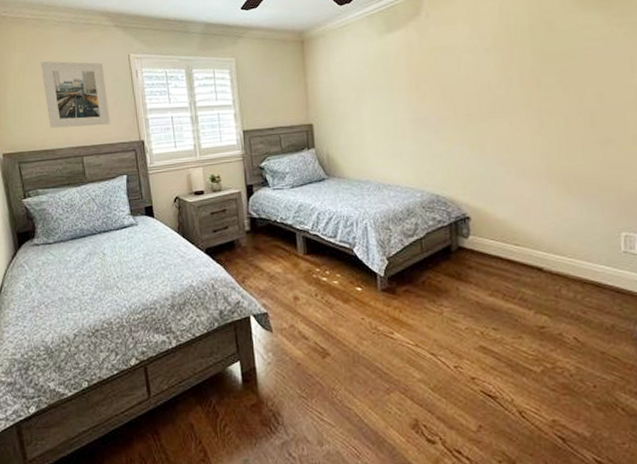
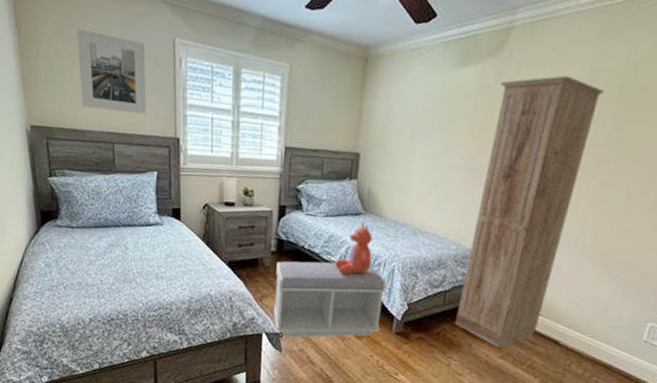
bench: none [253,227,365,317] -> present [273,261,387,338]
teddy bear: none [309,186,344,241] -> present [335,222,373,275]
cabinet: none [425,24,518,286] -> present [455,75,605,348]

